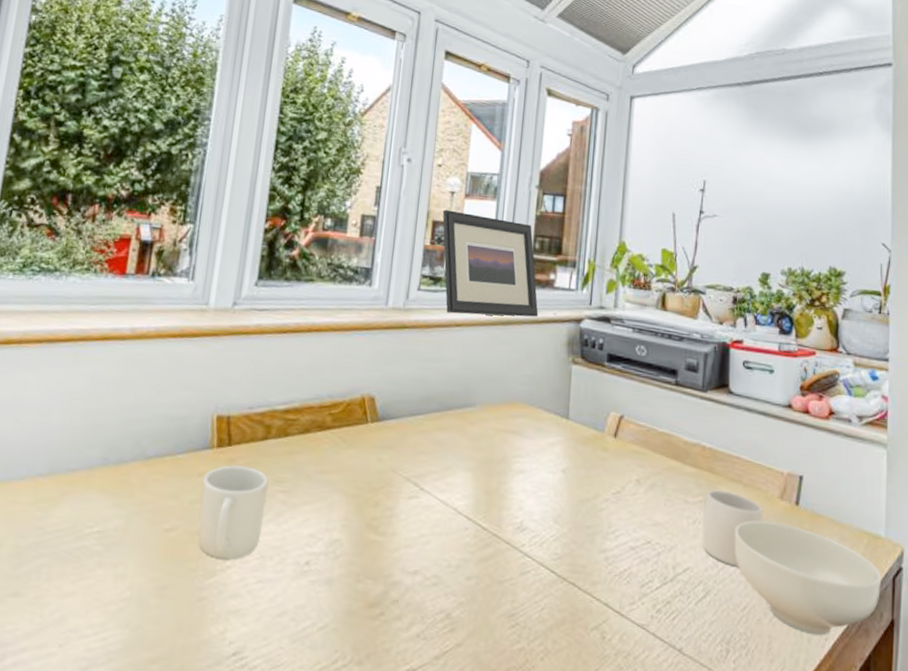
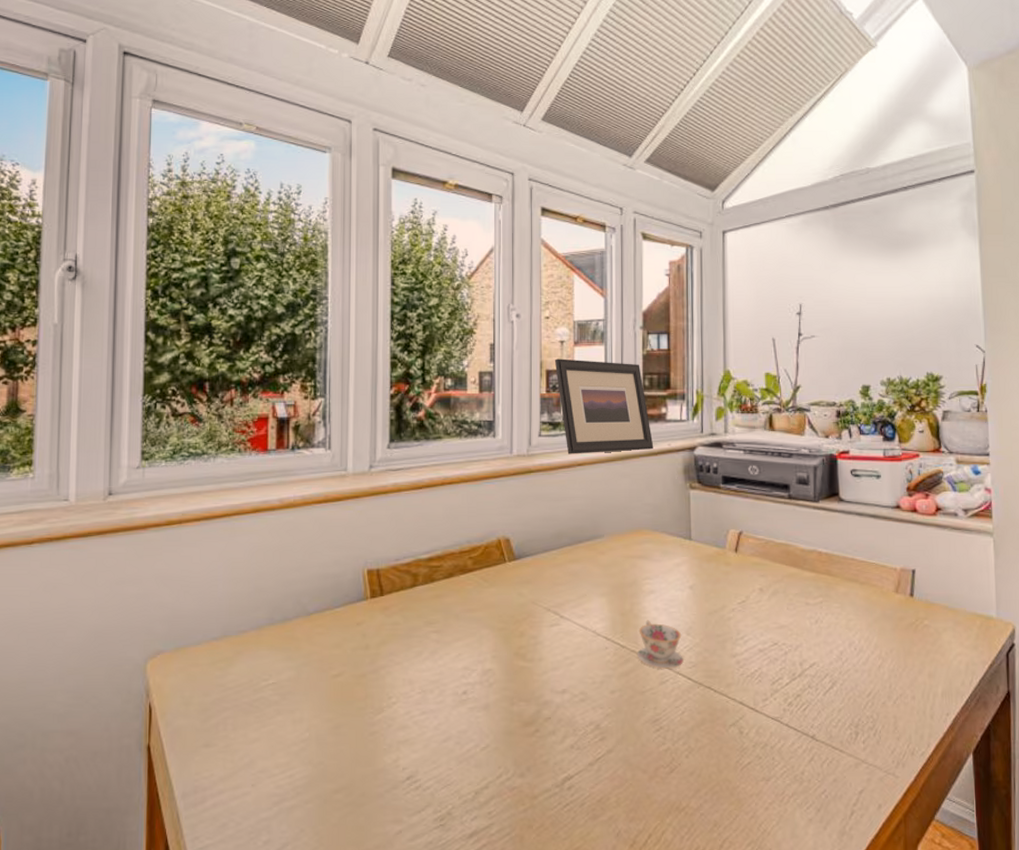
mug: present [198,465,269,559] -> none [361,613,421,697]
teacup: none [498,502,549,559] -> present [636,620,683,669]
mug: present [702,490,764,567] -> none [822,590,881,658]
bowl: present [734,520,882,635] -> none [855,614,996,711]

